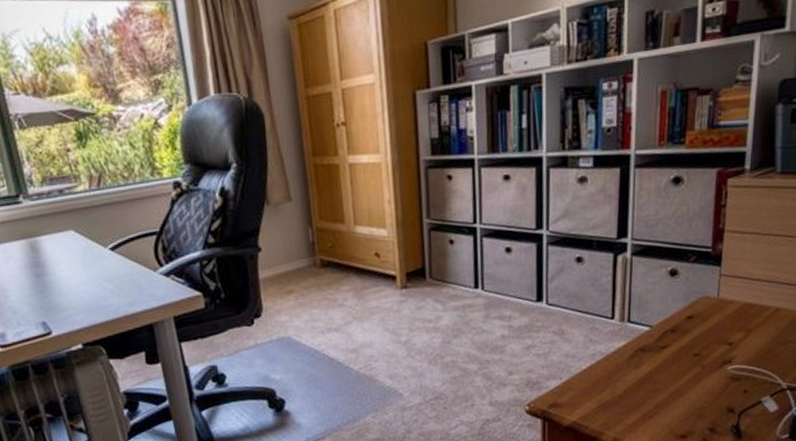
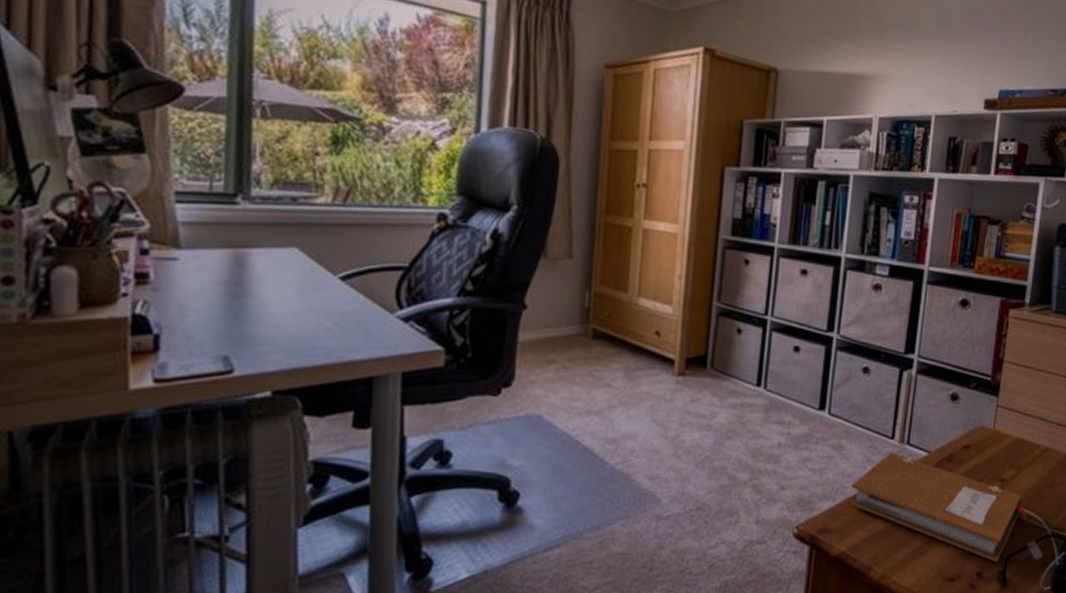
notebook: none [575,330,760,418] -> present [850,452,1028,562]

